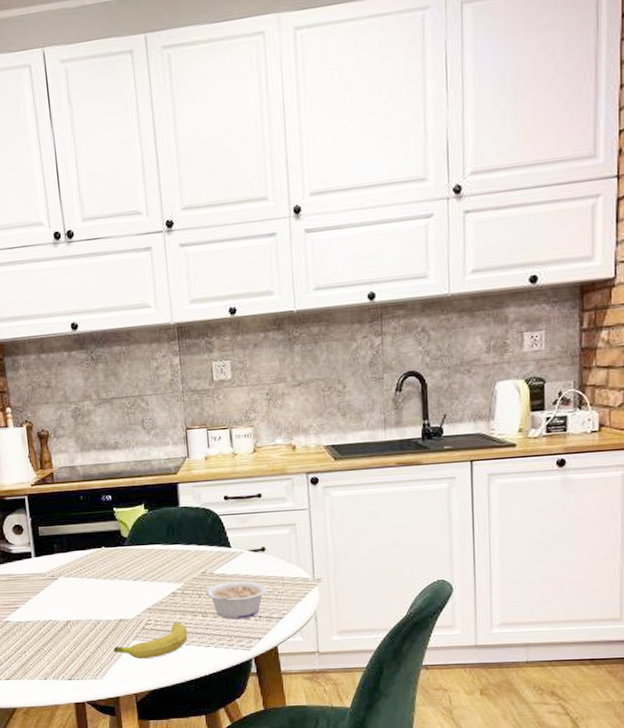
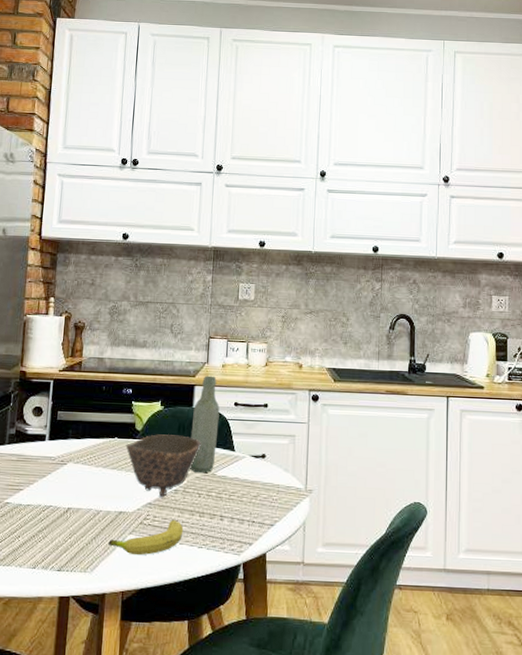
bowl: none [114,537,194,601] -> present [125,434,201,497]
bottle: none [180,470,211,574] -> present [190,375,220,473]
legume: present [205,580,268,620] -> none [205,483,263,523]

